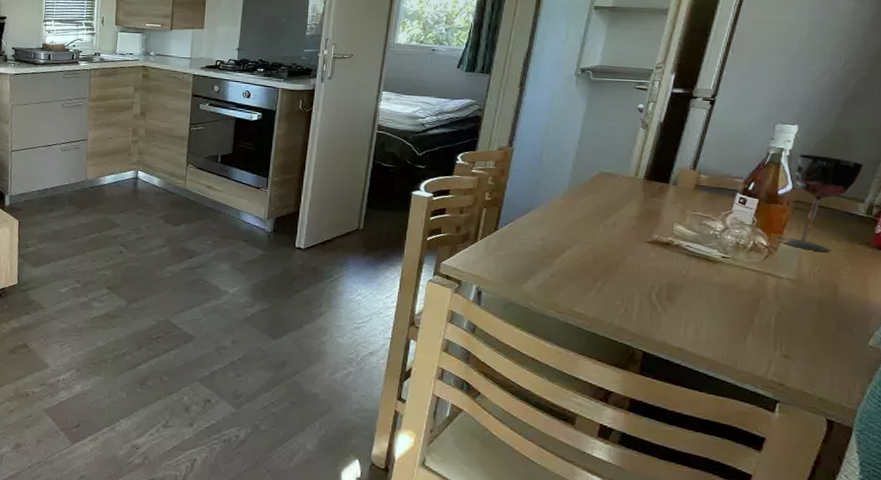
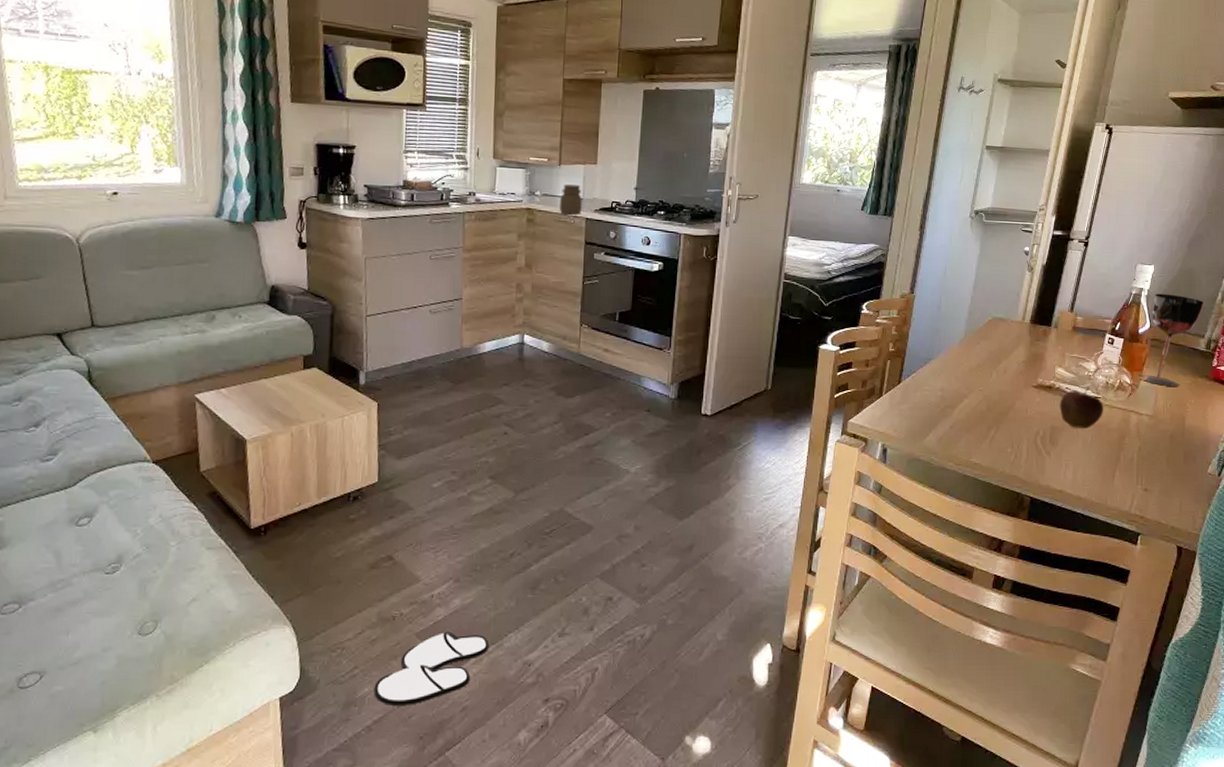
slippers: none [10,410,103,467] -> present [373,631,489,705]
jar: none [171,46,190,72] -> present [560,184,582,215]
fruit: none [679,246,734,289] -> present [1060,387,1104,430]

